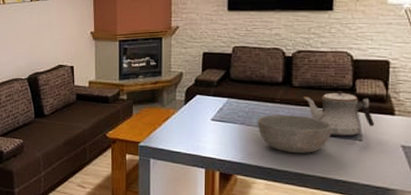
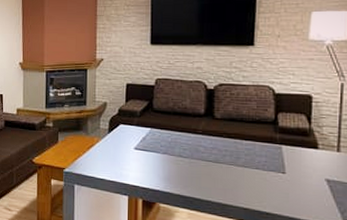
bowl: present [257,115,333,154] -> none [179,145,256,185]
teapot: present [304,91,375,137] -> none [226,124,298,169]

